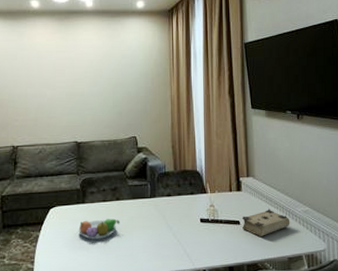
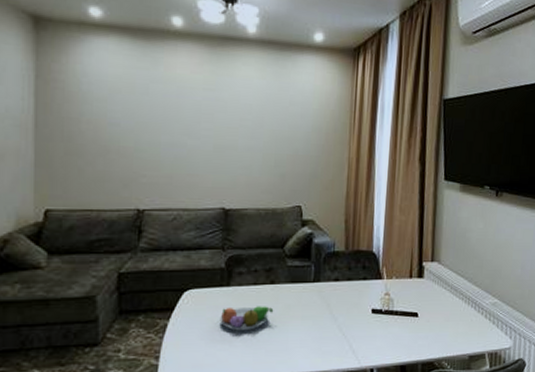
book: present [241,209,290,238] -> none [419,300,476,333]

